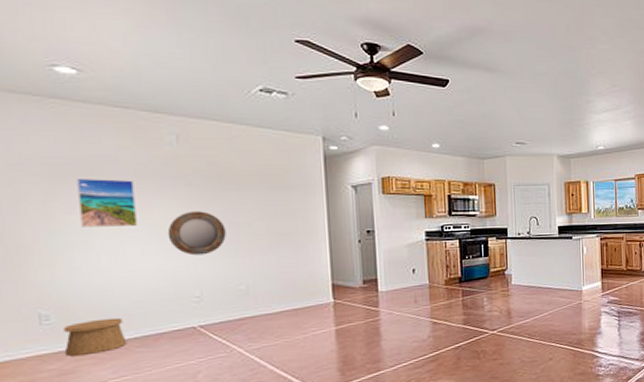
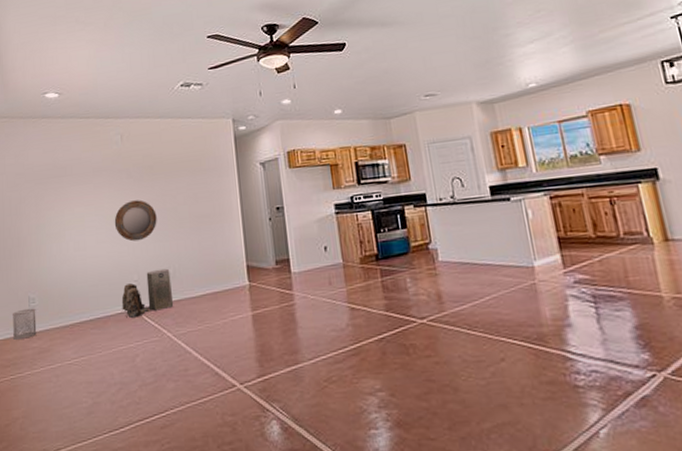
wastebasket: none [13,326,54,362] -> present [13,308,37,340]
basket: present [63,317,127,356] -> none [43,300,85,336]
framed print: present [77,177,137,228] -> none [56,177,93,221]
backpack: none [178,300,216,335] -> present [121,283,150,318]
air purifier: none [211,285,246,328] -> present [146,268,174,311]

